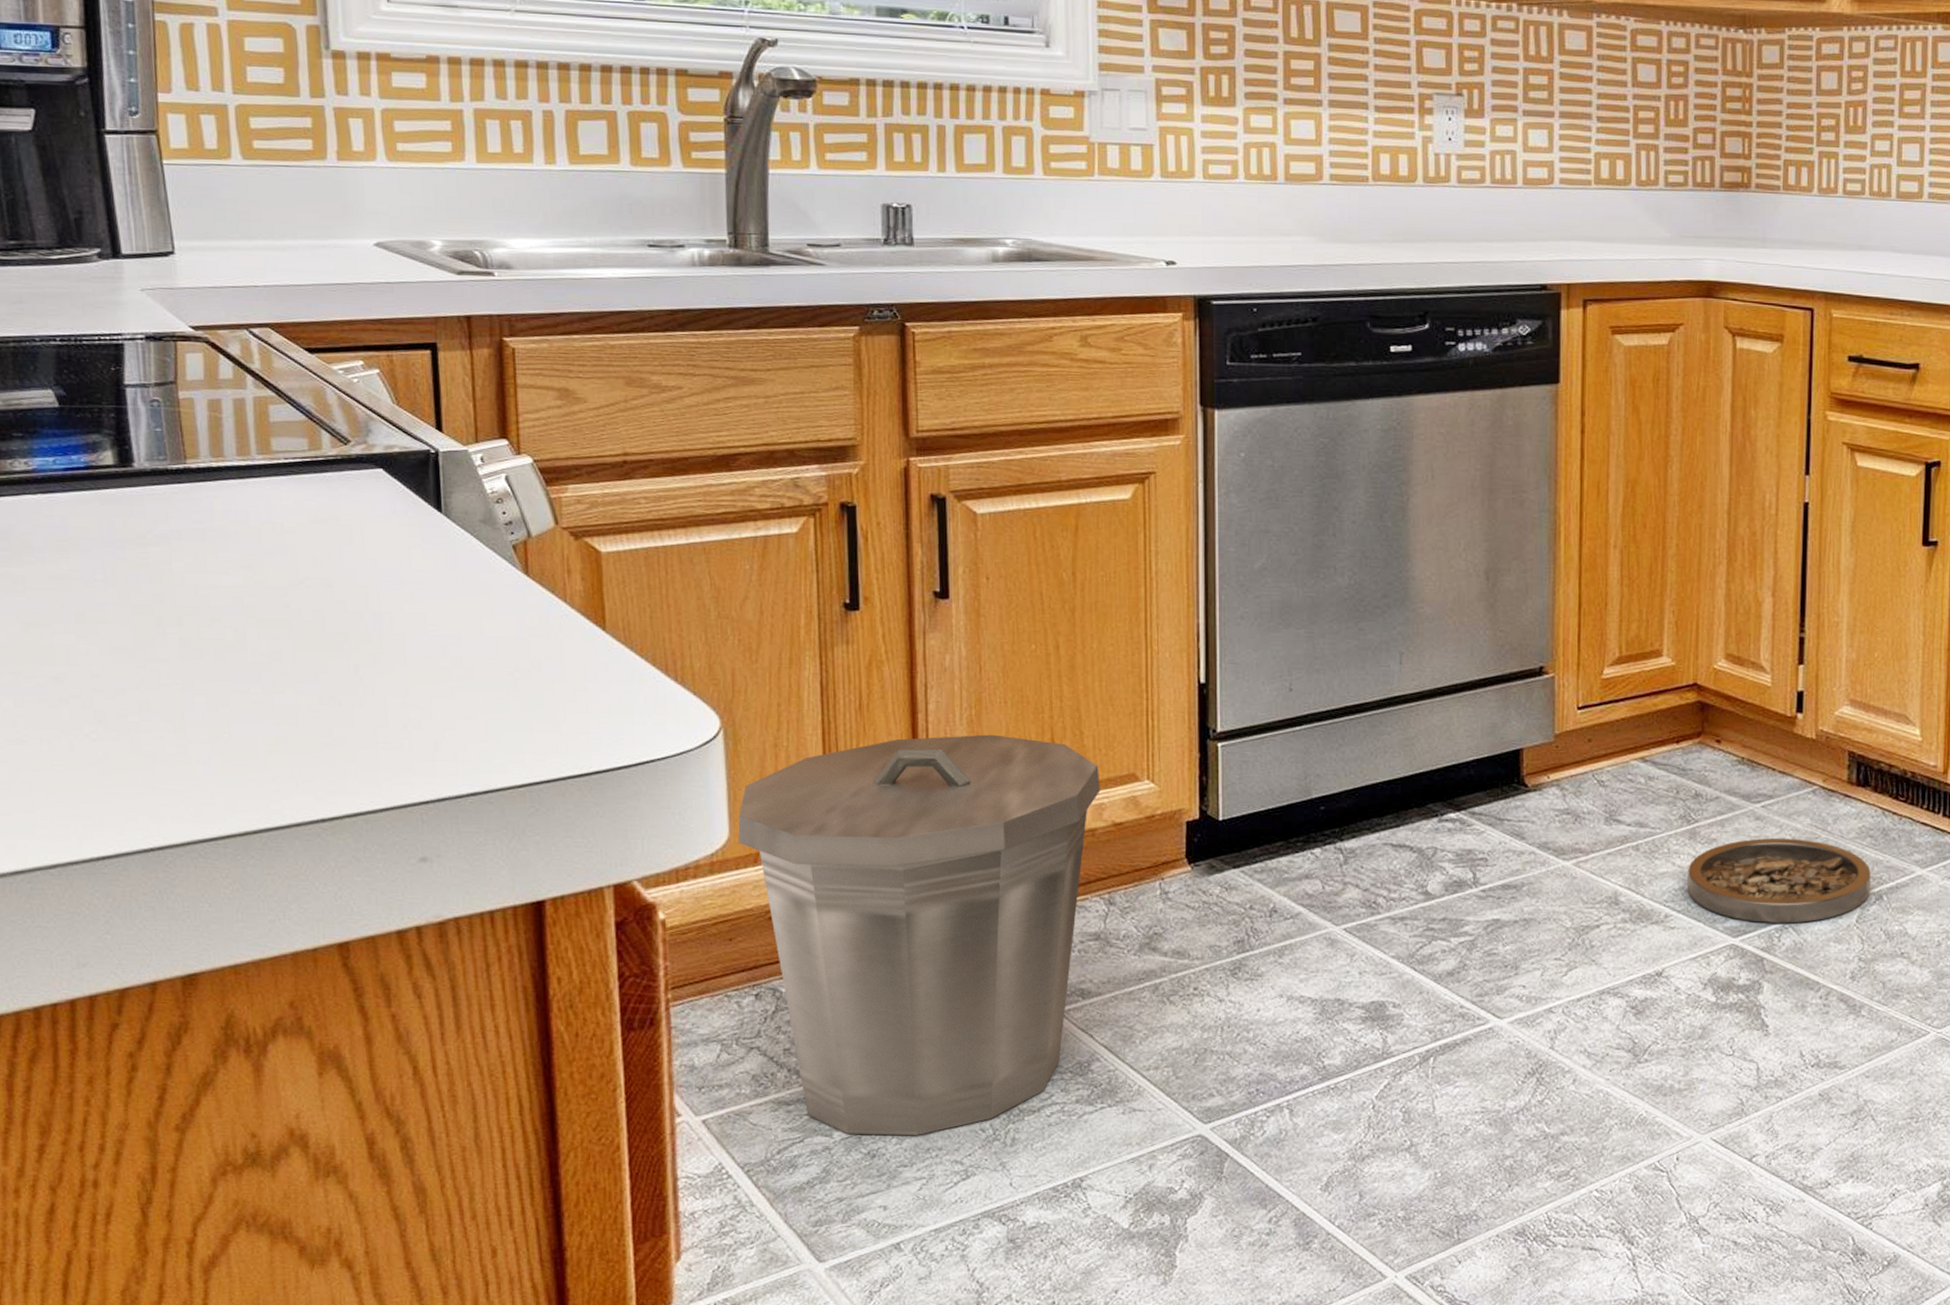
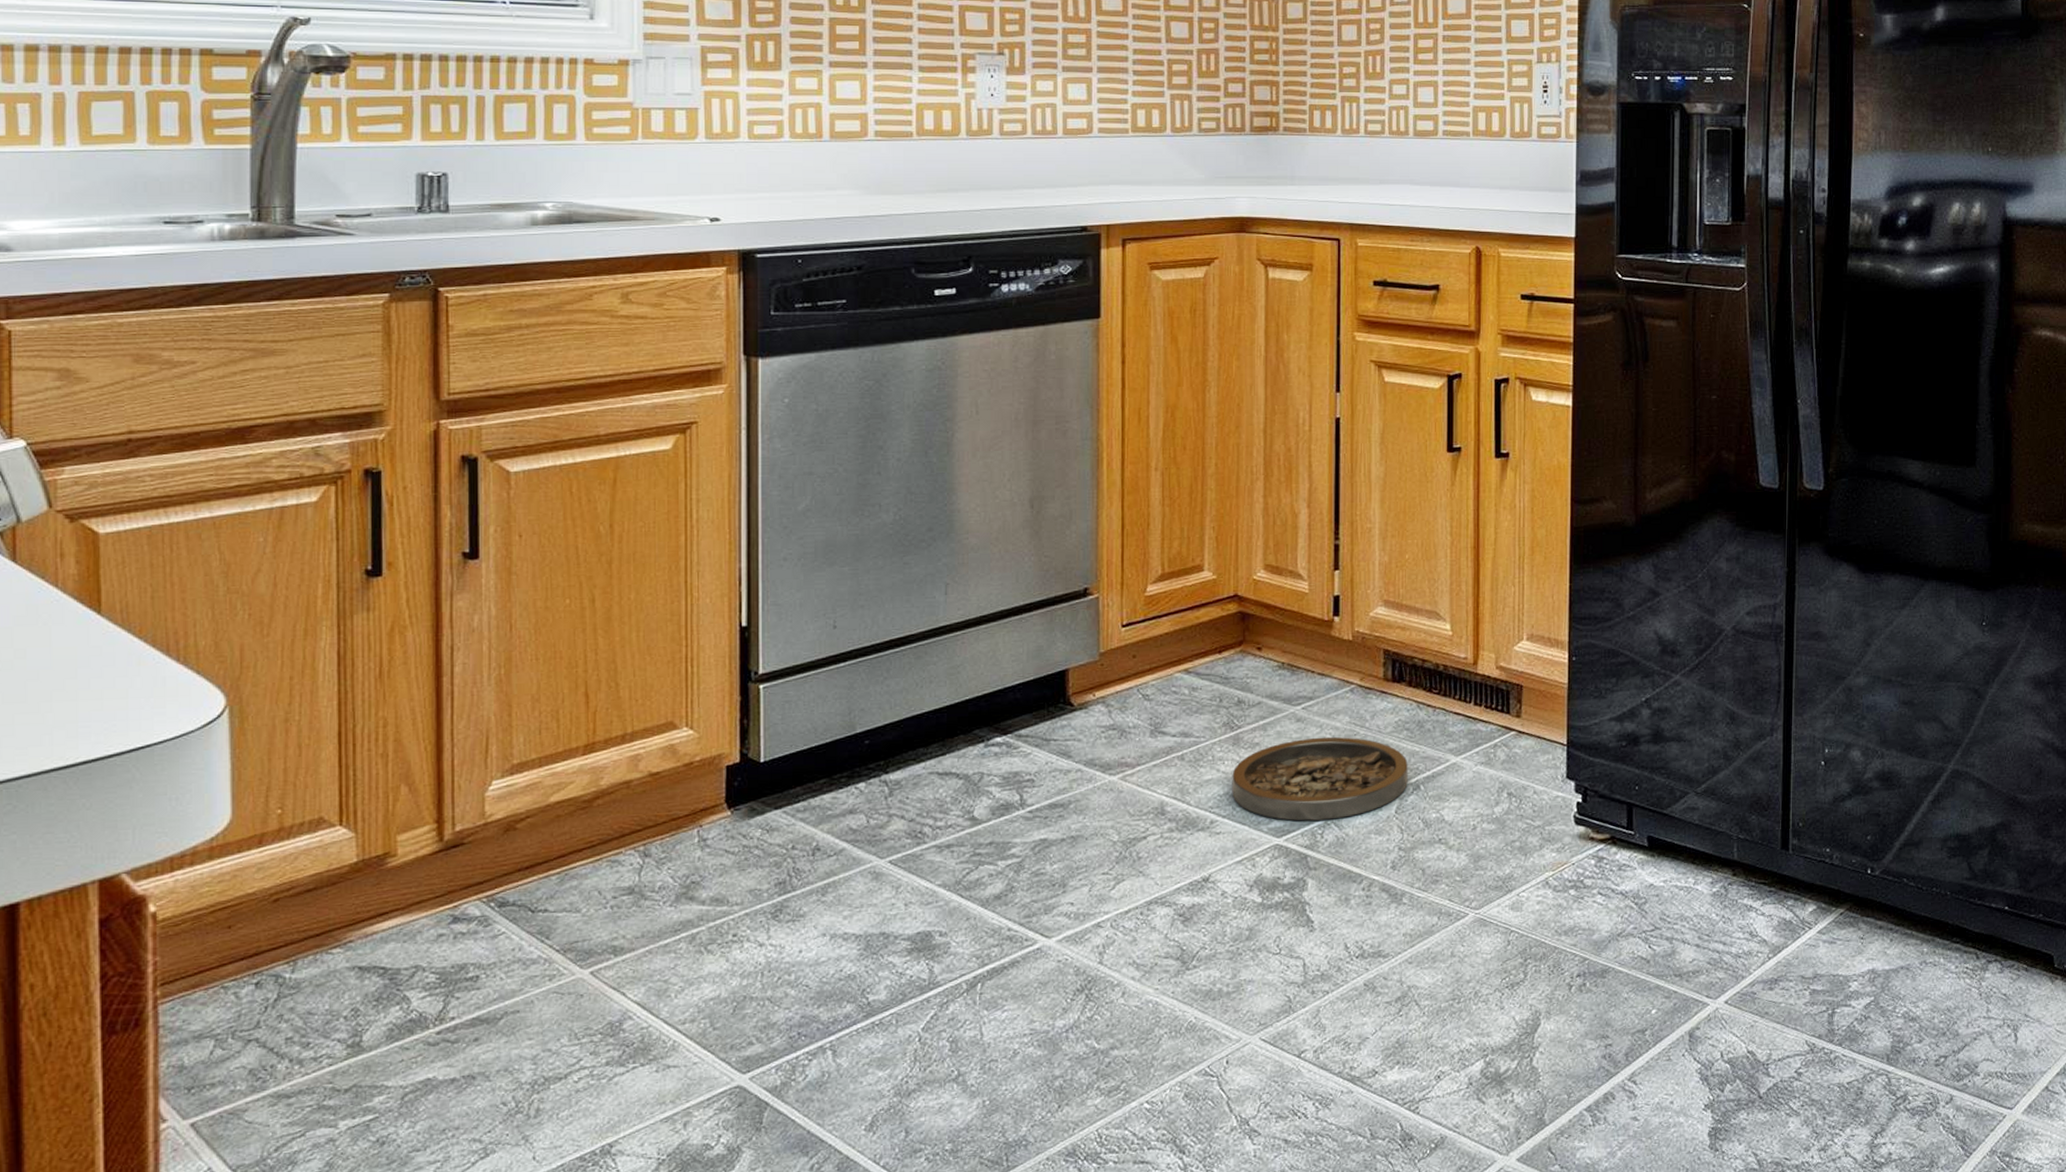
trash can: present [738,734,1101,1135] -> none [242,692,637,1122]

